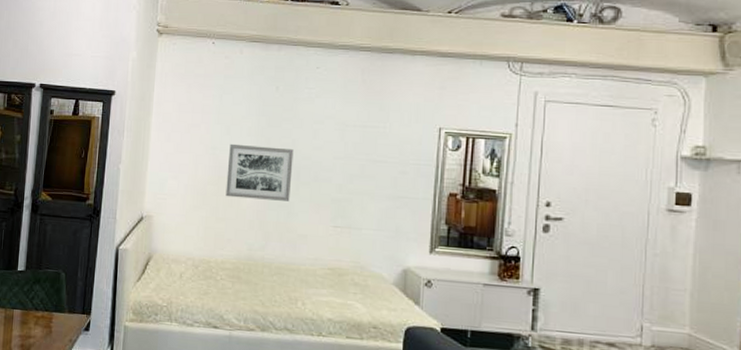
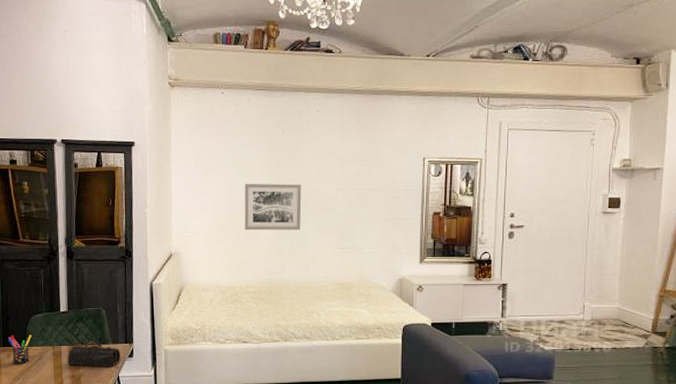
pencil case: none [18,306,76,340] -> present [67,341,121,367]

